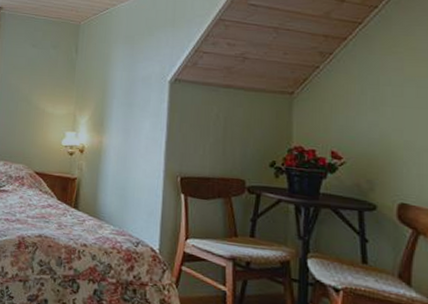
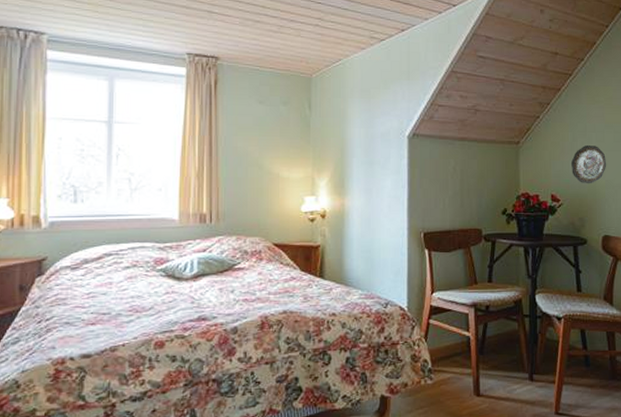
decorative plate: none [358,99,405,144] -> present [571,144,606,184]

